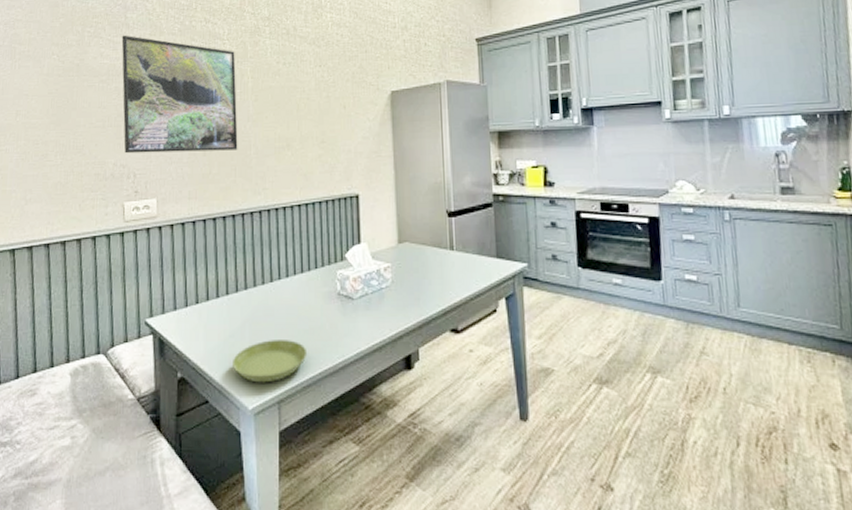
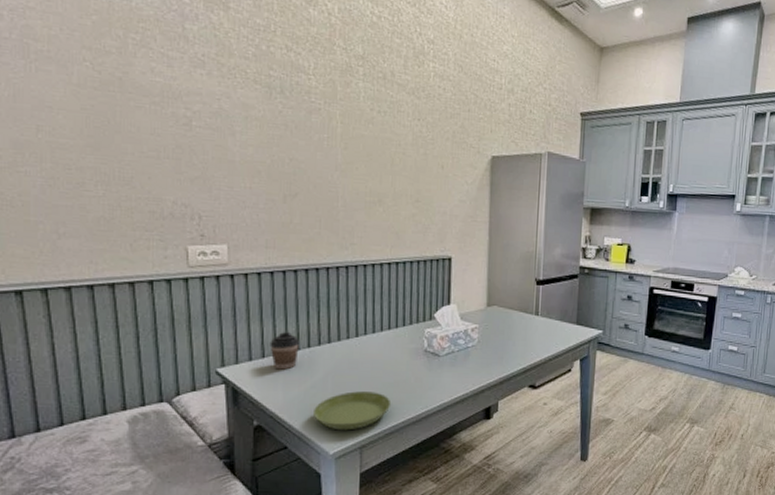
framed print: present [121,35,238,154] -> none [178,49,324,200]
coffee cup: none [192,280,218,319] -> present [270,332,299,370]

